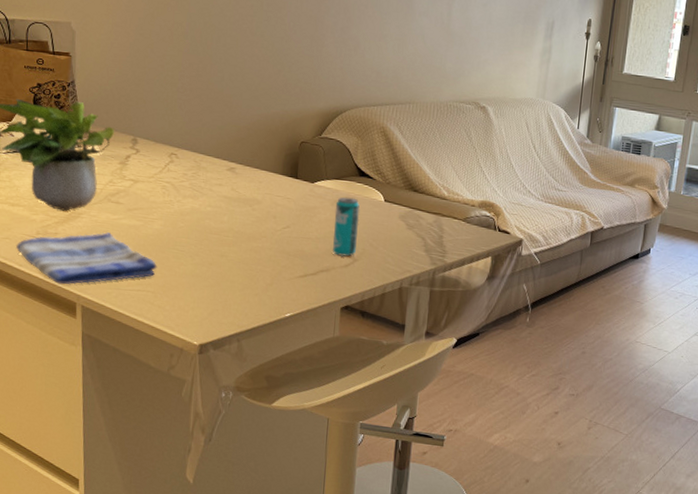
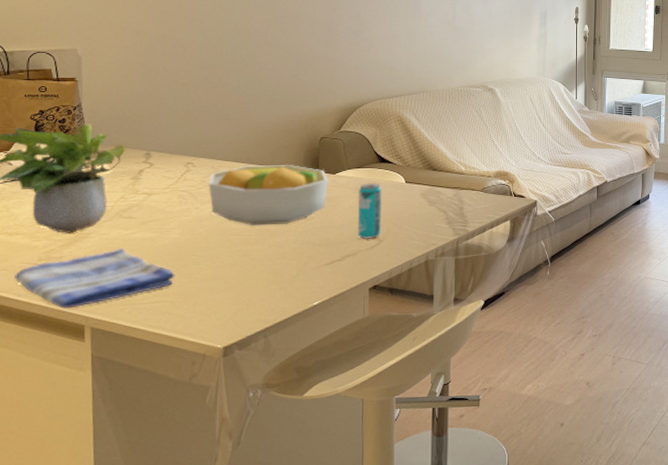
fruit bowl: none [190,163,306,229] -> present [208,164,328,226]

